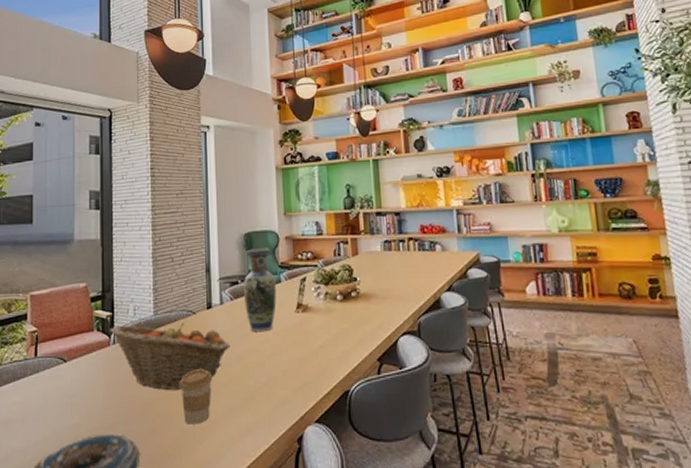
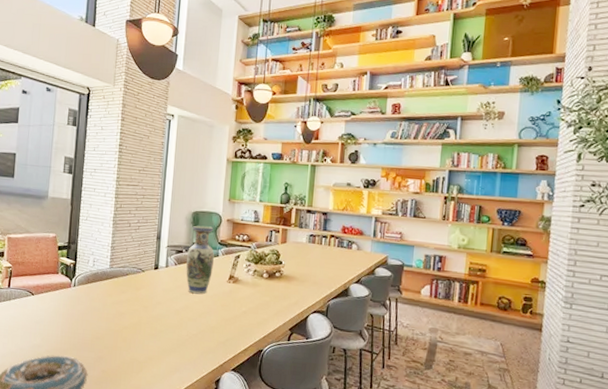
fruit basket: present [110,322,230,391] -> none [72,272,170,331]
coffee cup: present [180,369,212,425] -> none [125,316,152,359]

